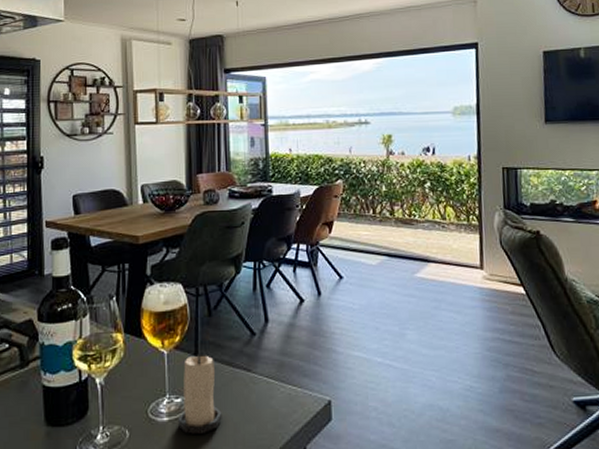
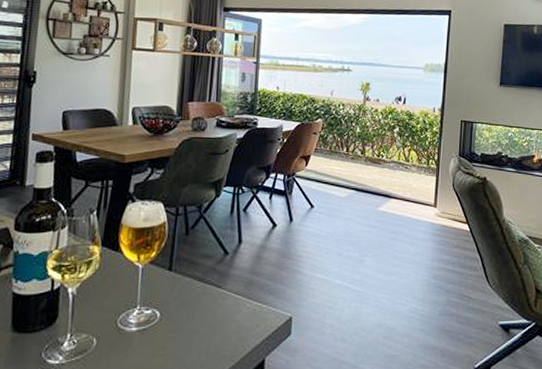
candle: present [178,353,222,434] -> none [146,269,190,344]

